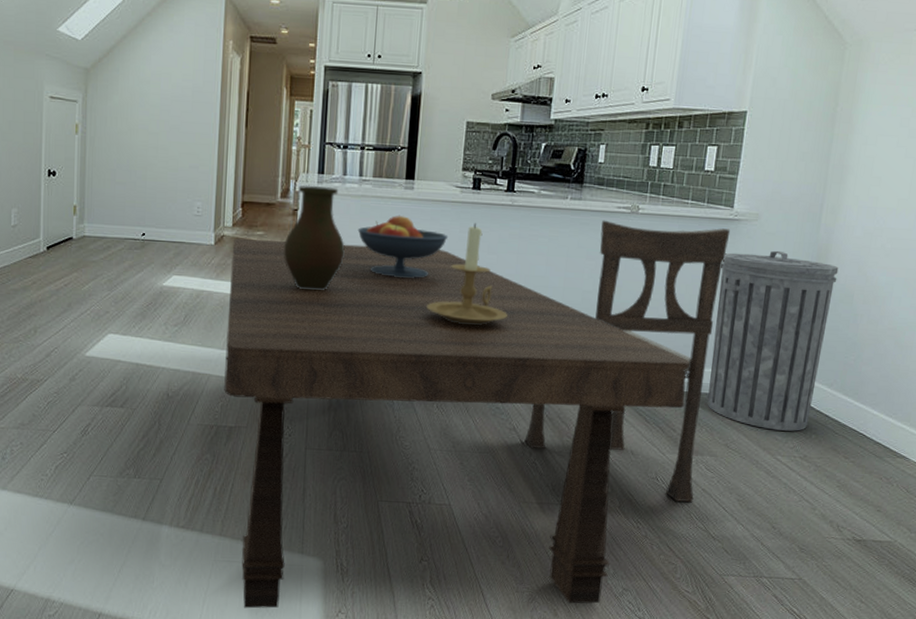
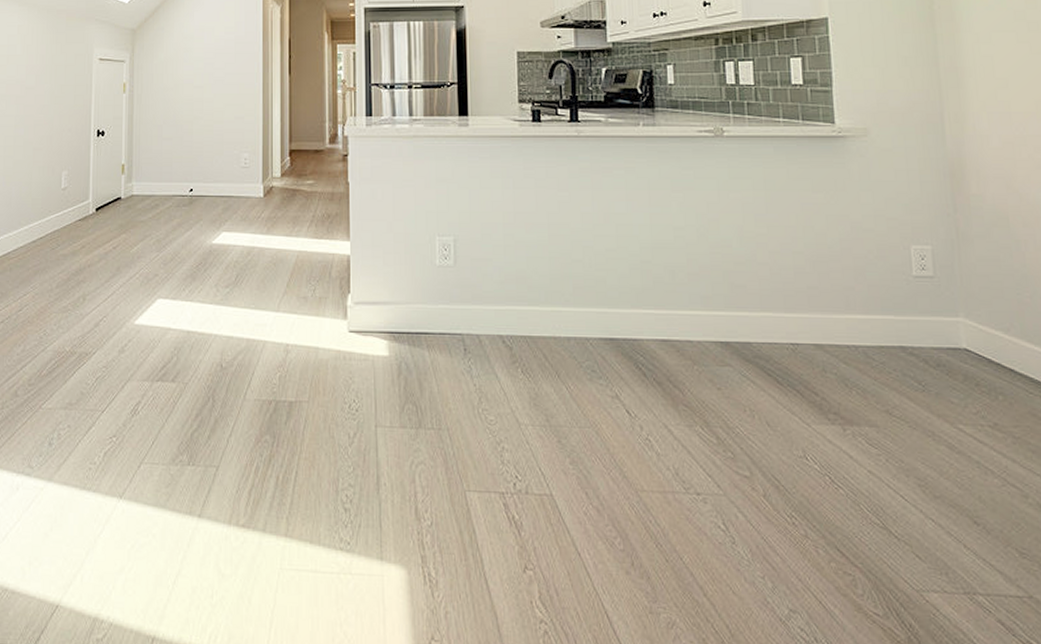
dining table: present [224,239,691,609] -> none [281,189,823,633]
vase: present [283,185,345,291] -> none [335,128,401,242]
fruit bowl: present [357,215,449,278] -> none [412,154,512,222]
candle holder: present [426,223,507,326] -> none [497,158,590,274]
dining chair: present [524,220,731,502] -> none [631,146,859,488]
trash can: present [707,250,839,431] -> none [834,169,989,391]

